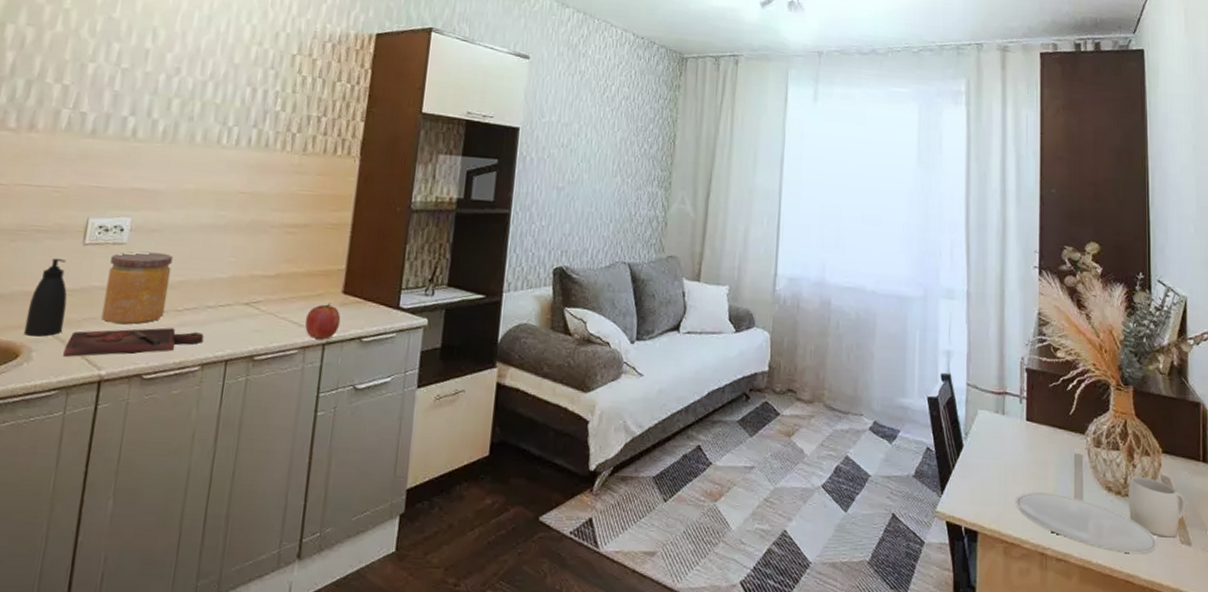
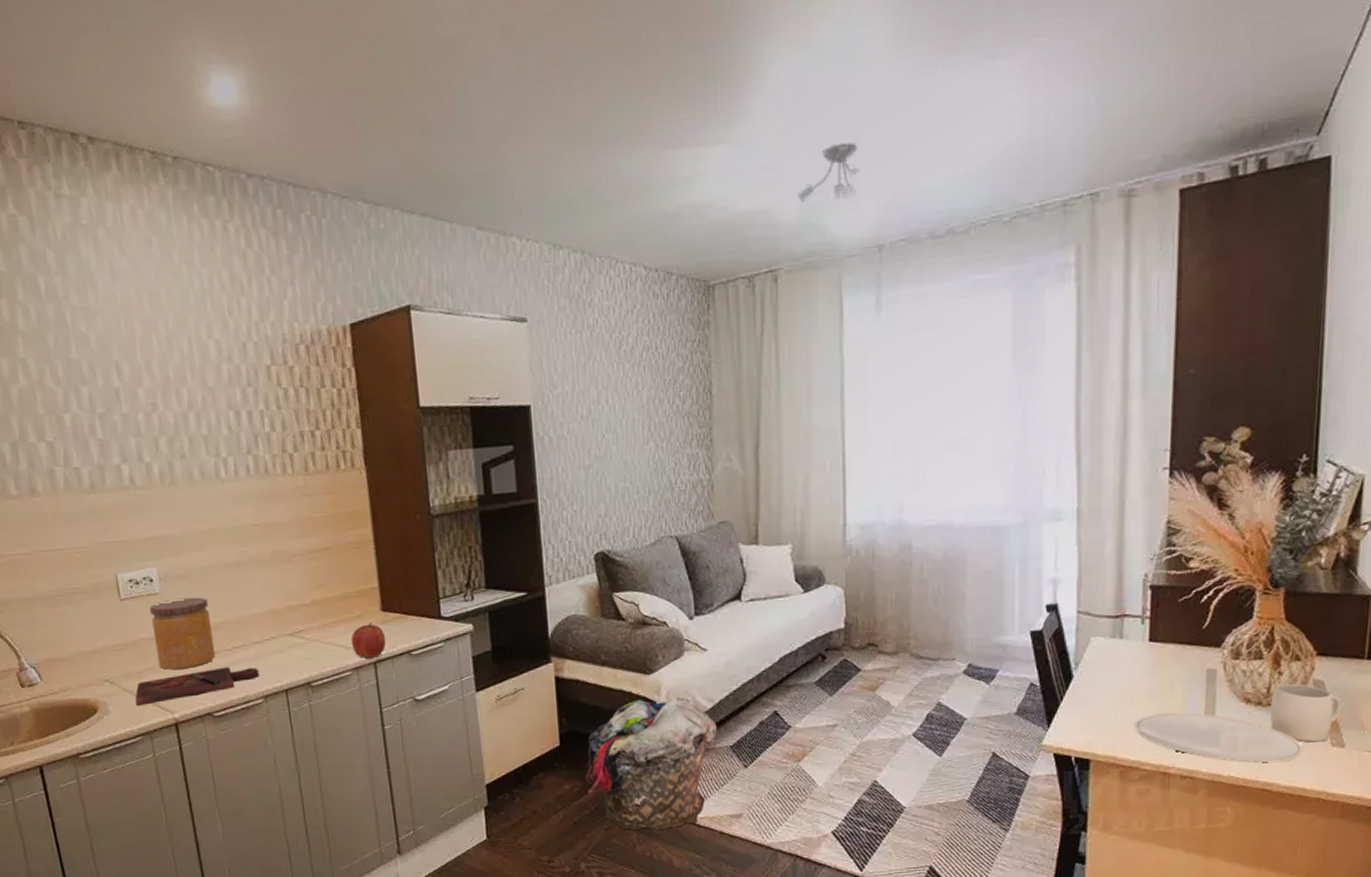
soap dispenser: present [23,258,67,337] -> none [89,616,128,692]
laundry basket: none [508,416,643,562] -> present [585,697,717,831]

